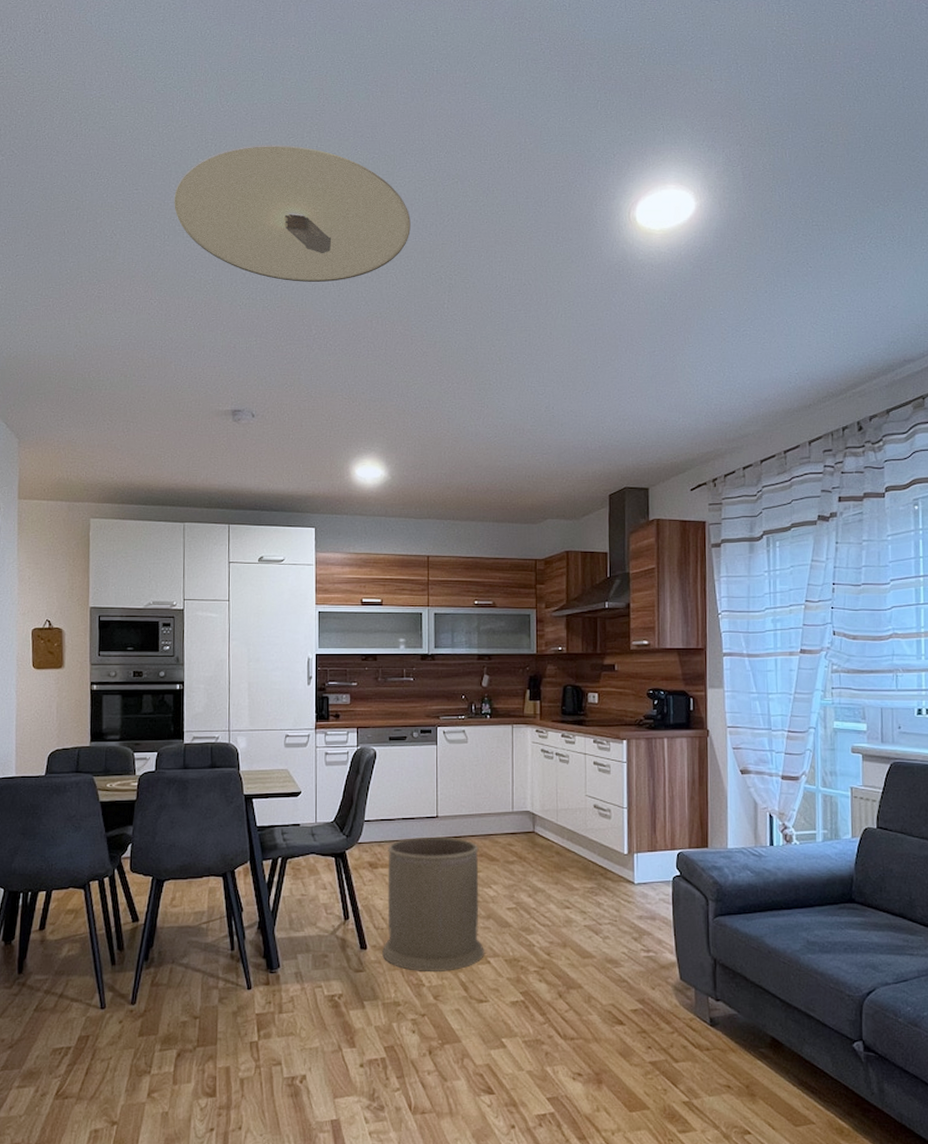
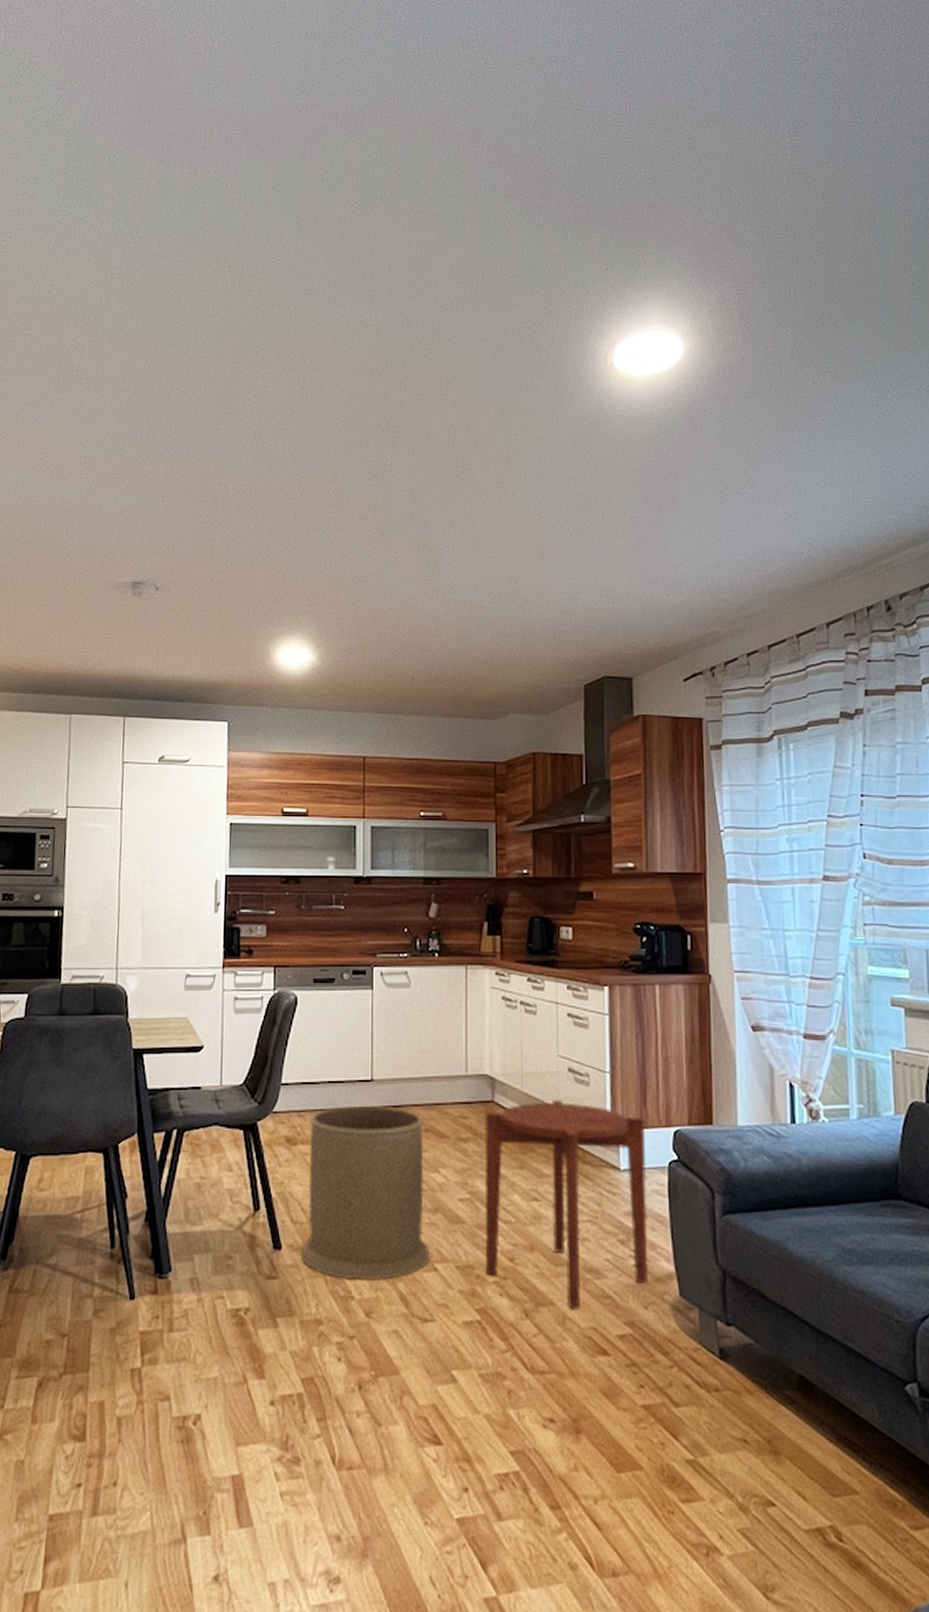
ceiling lamp: present [174,144,411,282] -> none [72,280,348,435]
side table: none [527,831,656,991] -> present [484,1100,648,1310]

